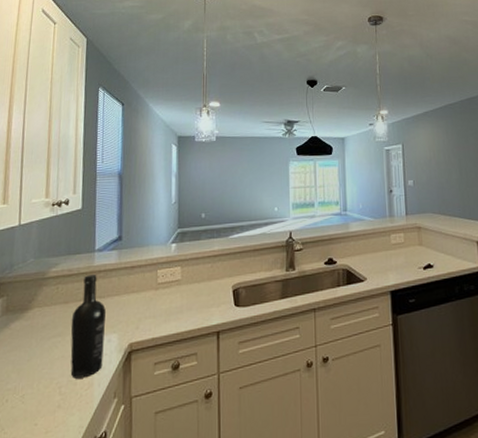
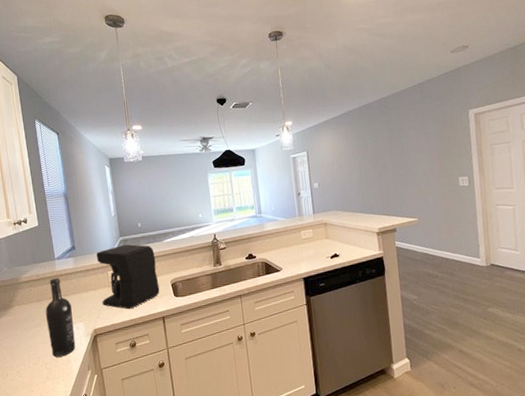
coffee maker: none [145,237,218,320] -> present [96,244,160,309]

